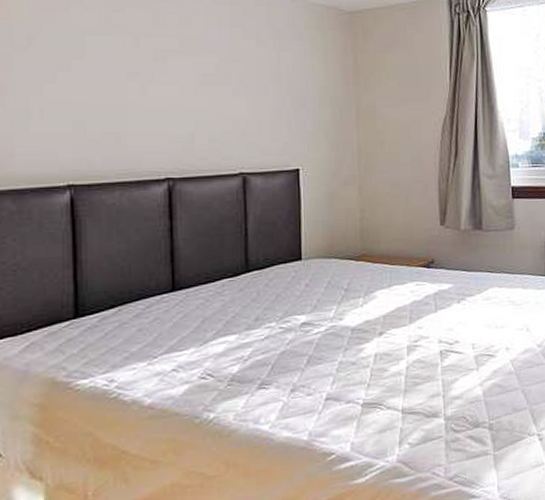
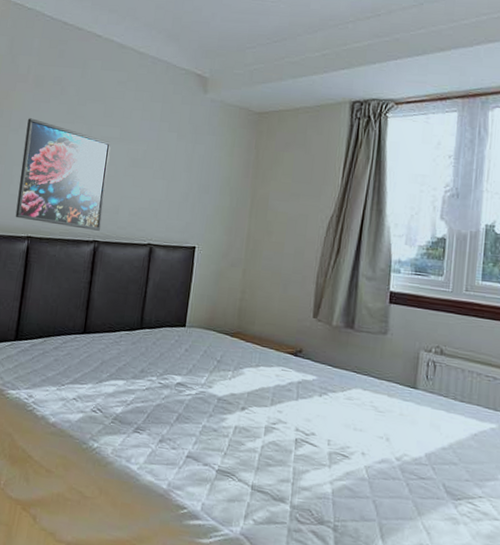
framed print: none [40,31,174,166] -> present [15,118,112,231]

